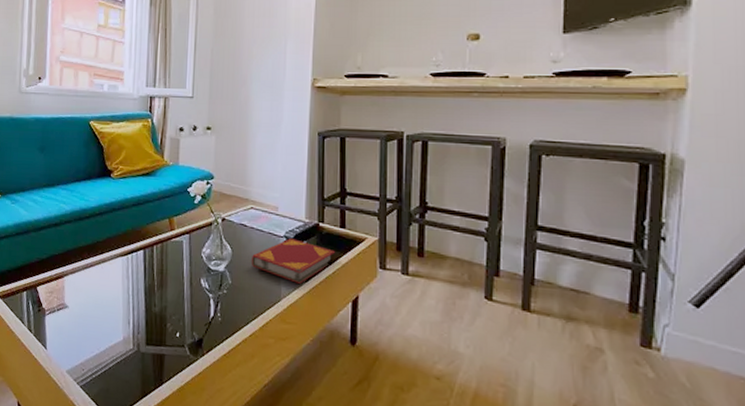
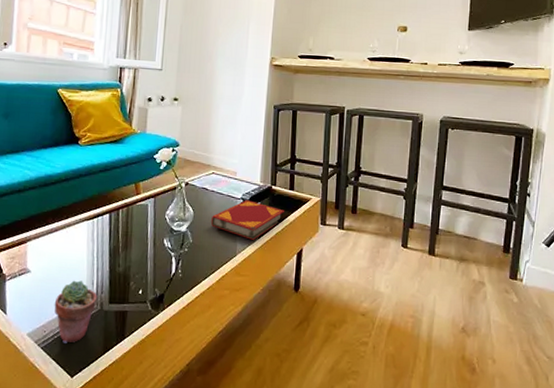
potted succulent: none [91,318,134,384] -> present [54,280,98,343]

